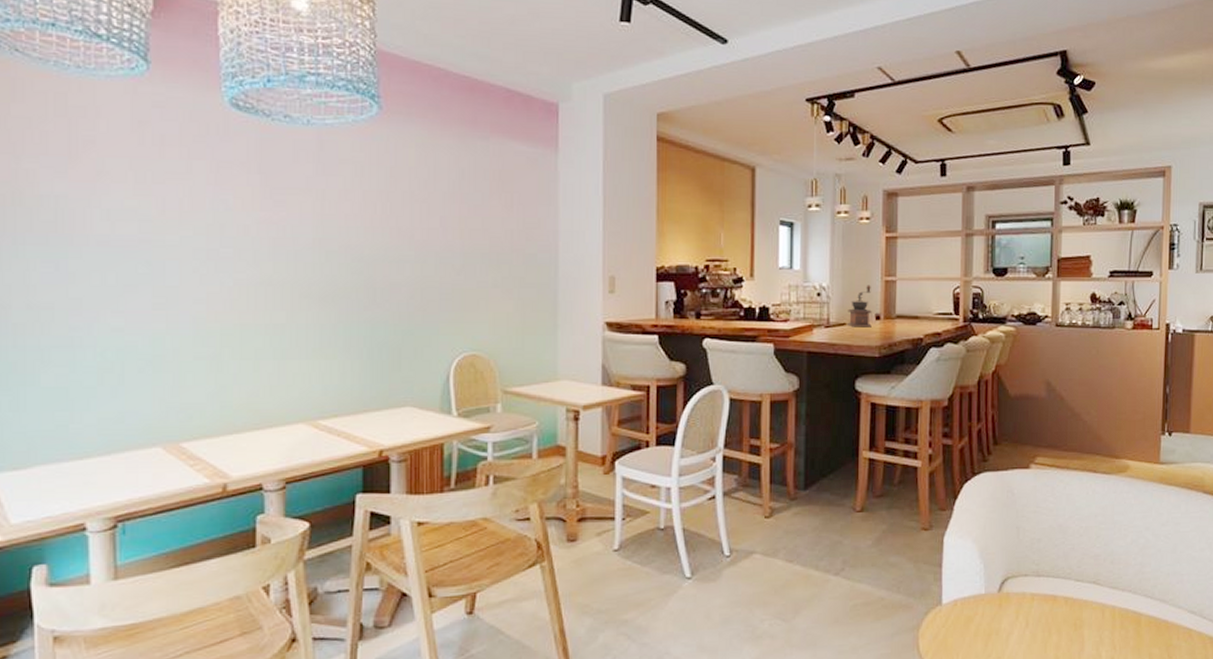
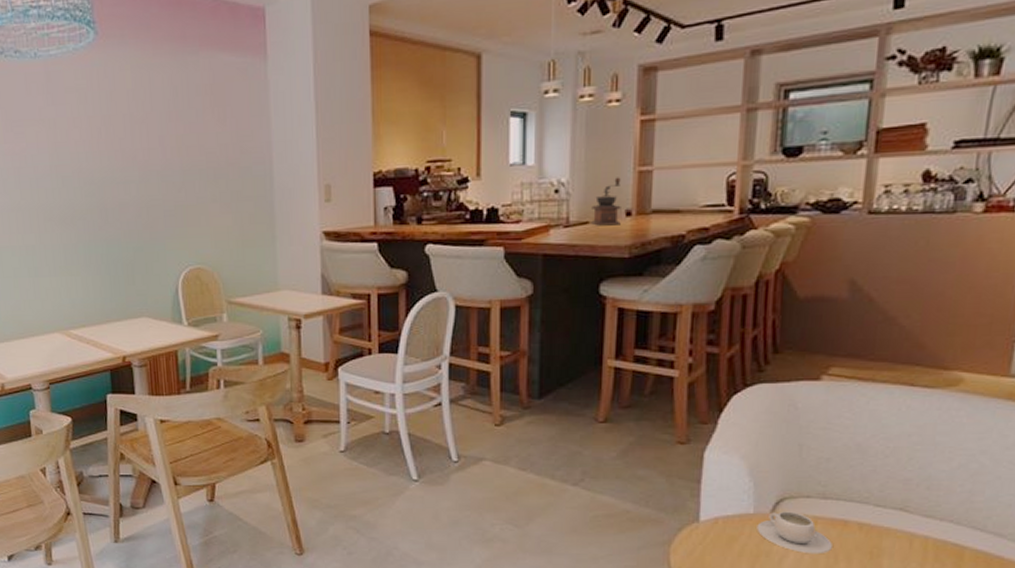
teacup: none [988,590,1046,630] -> present [757,511,832,555]

